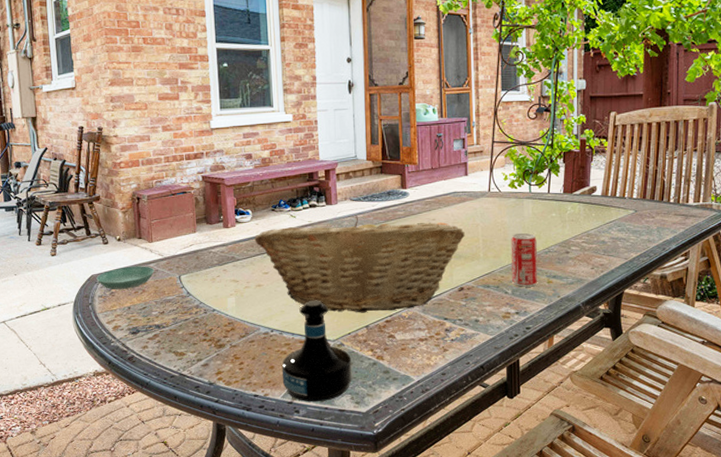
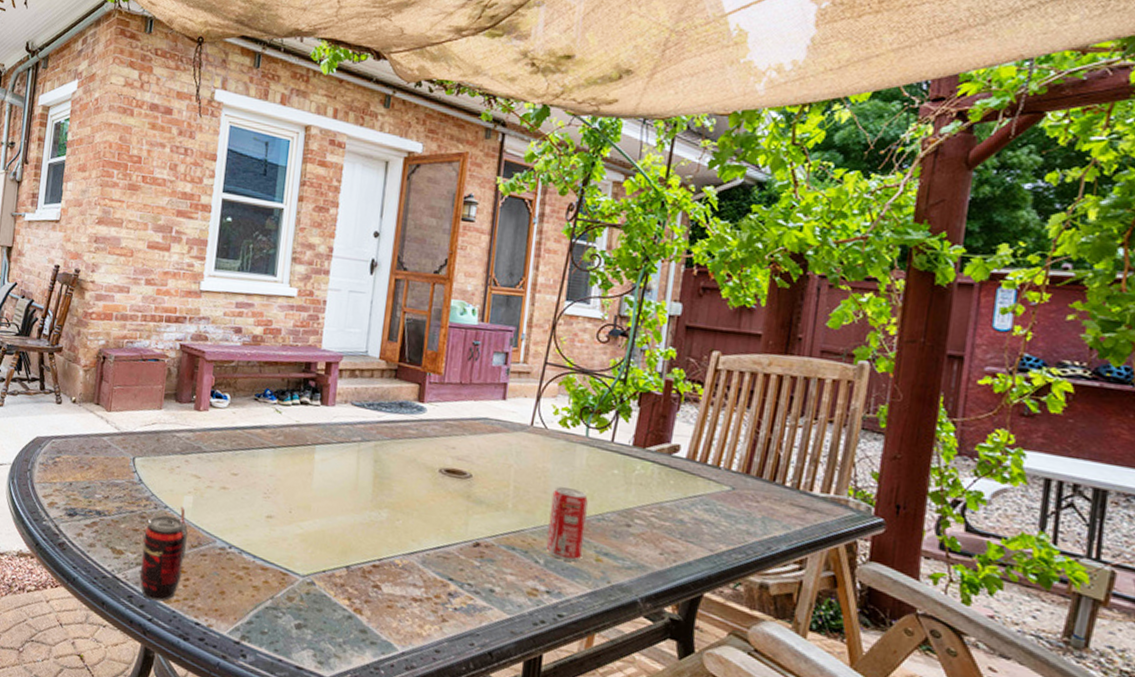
saucer: present [96,266,155,290] -> none [41,434,107,461]
beverage can: none [199,307,236,385] -> present [139,506,188,601]
fruit basket: present [254,216,465,313] -> none [228,421,492,556]
tequila bottle: present [281,300,352,402] -> none [232,519,322,652]

